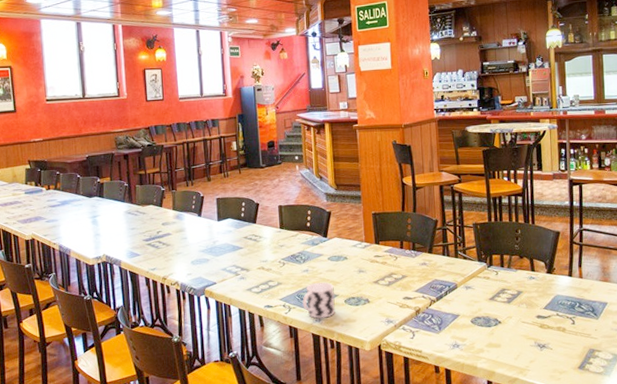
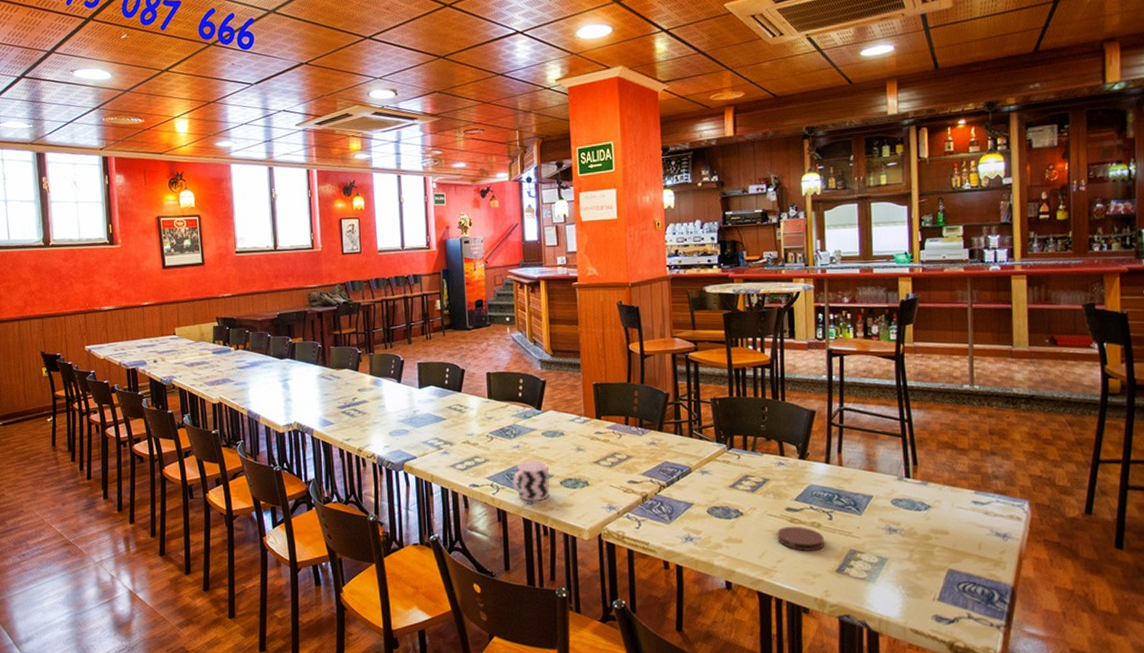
coaster: none [529,331,568,352] -> present [777,526,824,551]

